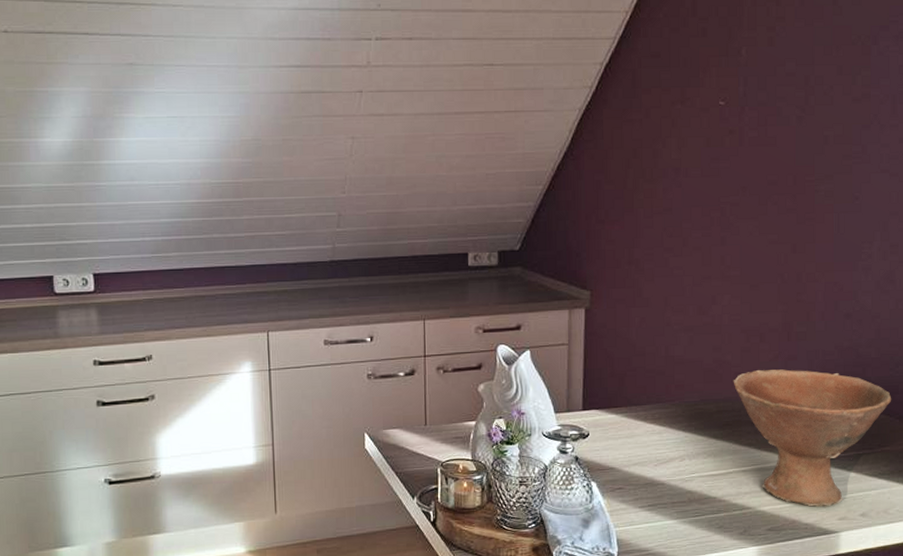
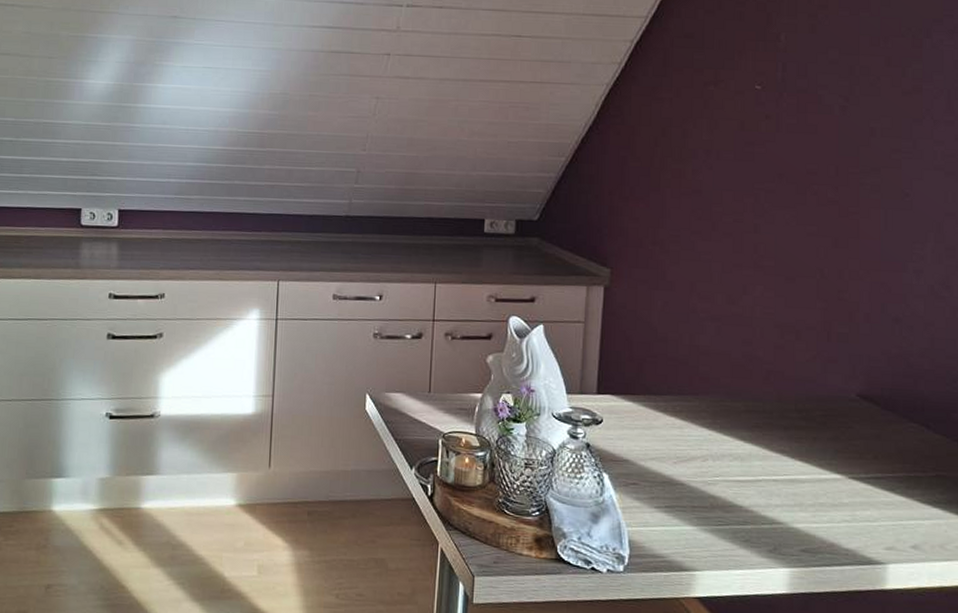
bowl: present [733,369,892,507] -> none [764,369,949,532]

